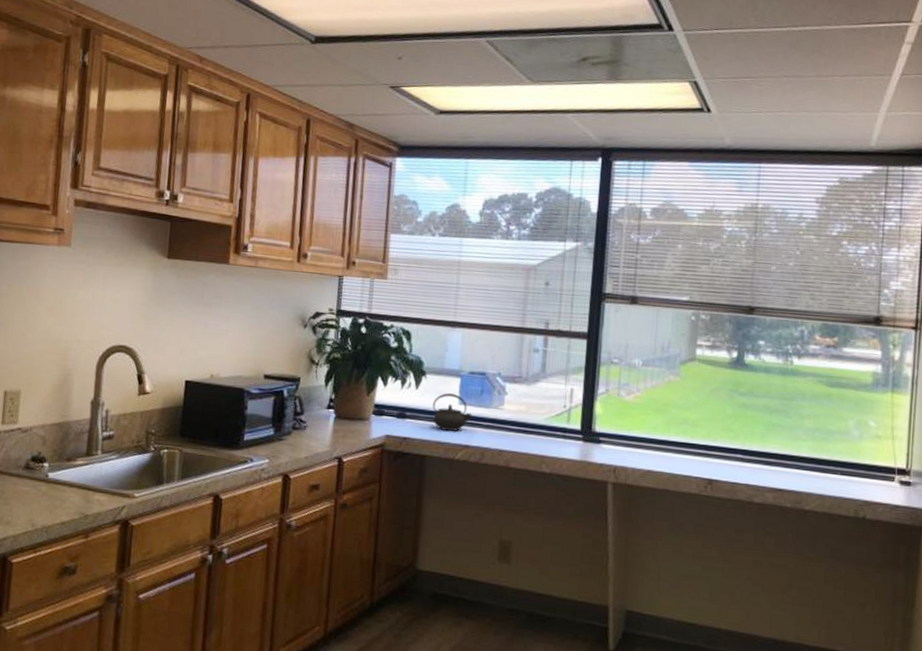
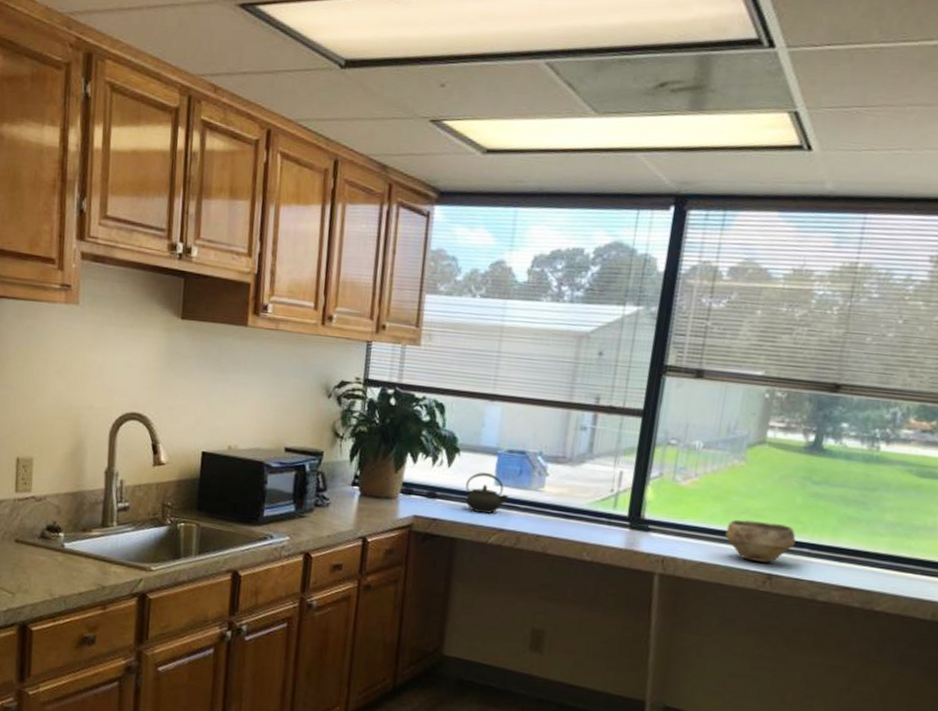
bowl: none [668,429,730,469] -> present [725,519,796,563]

